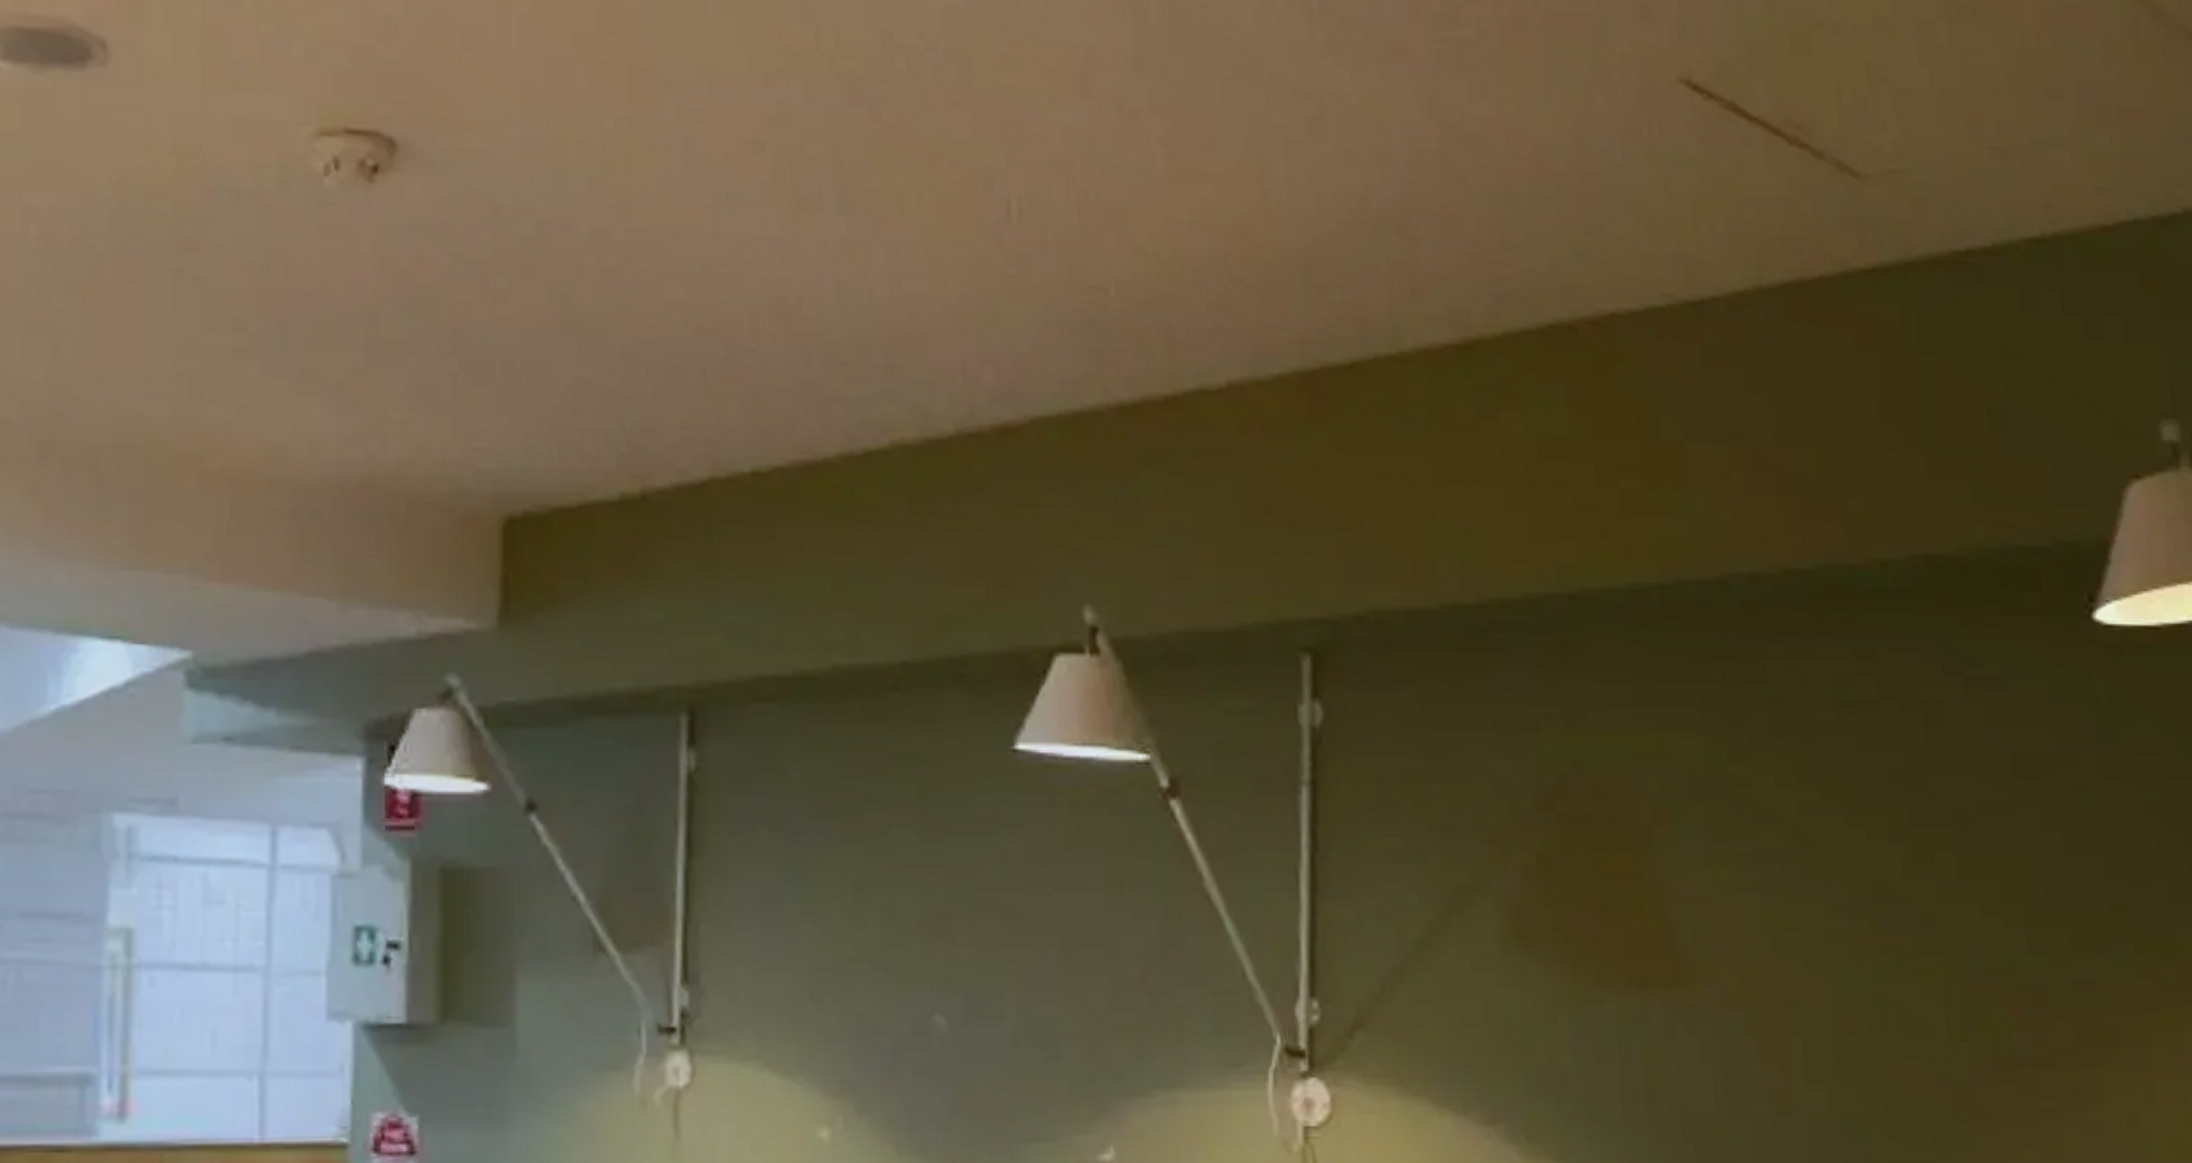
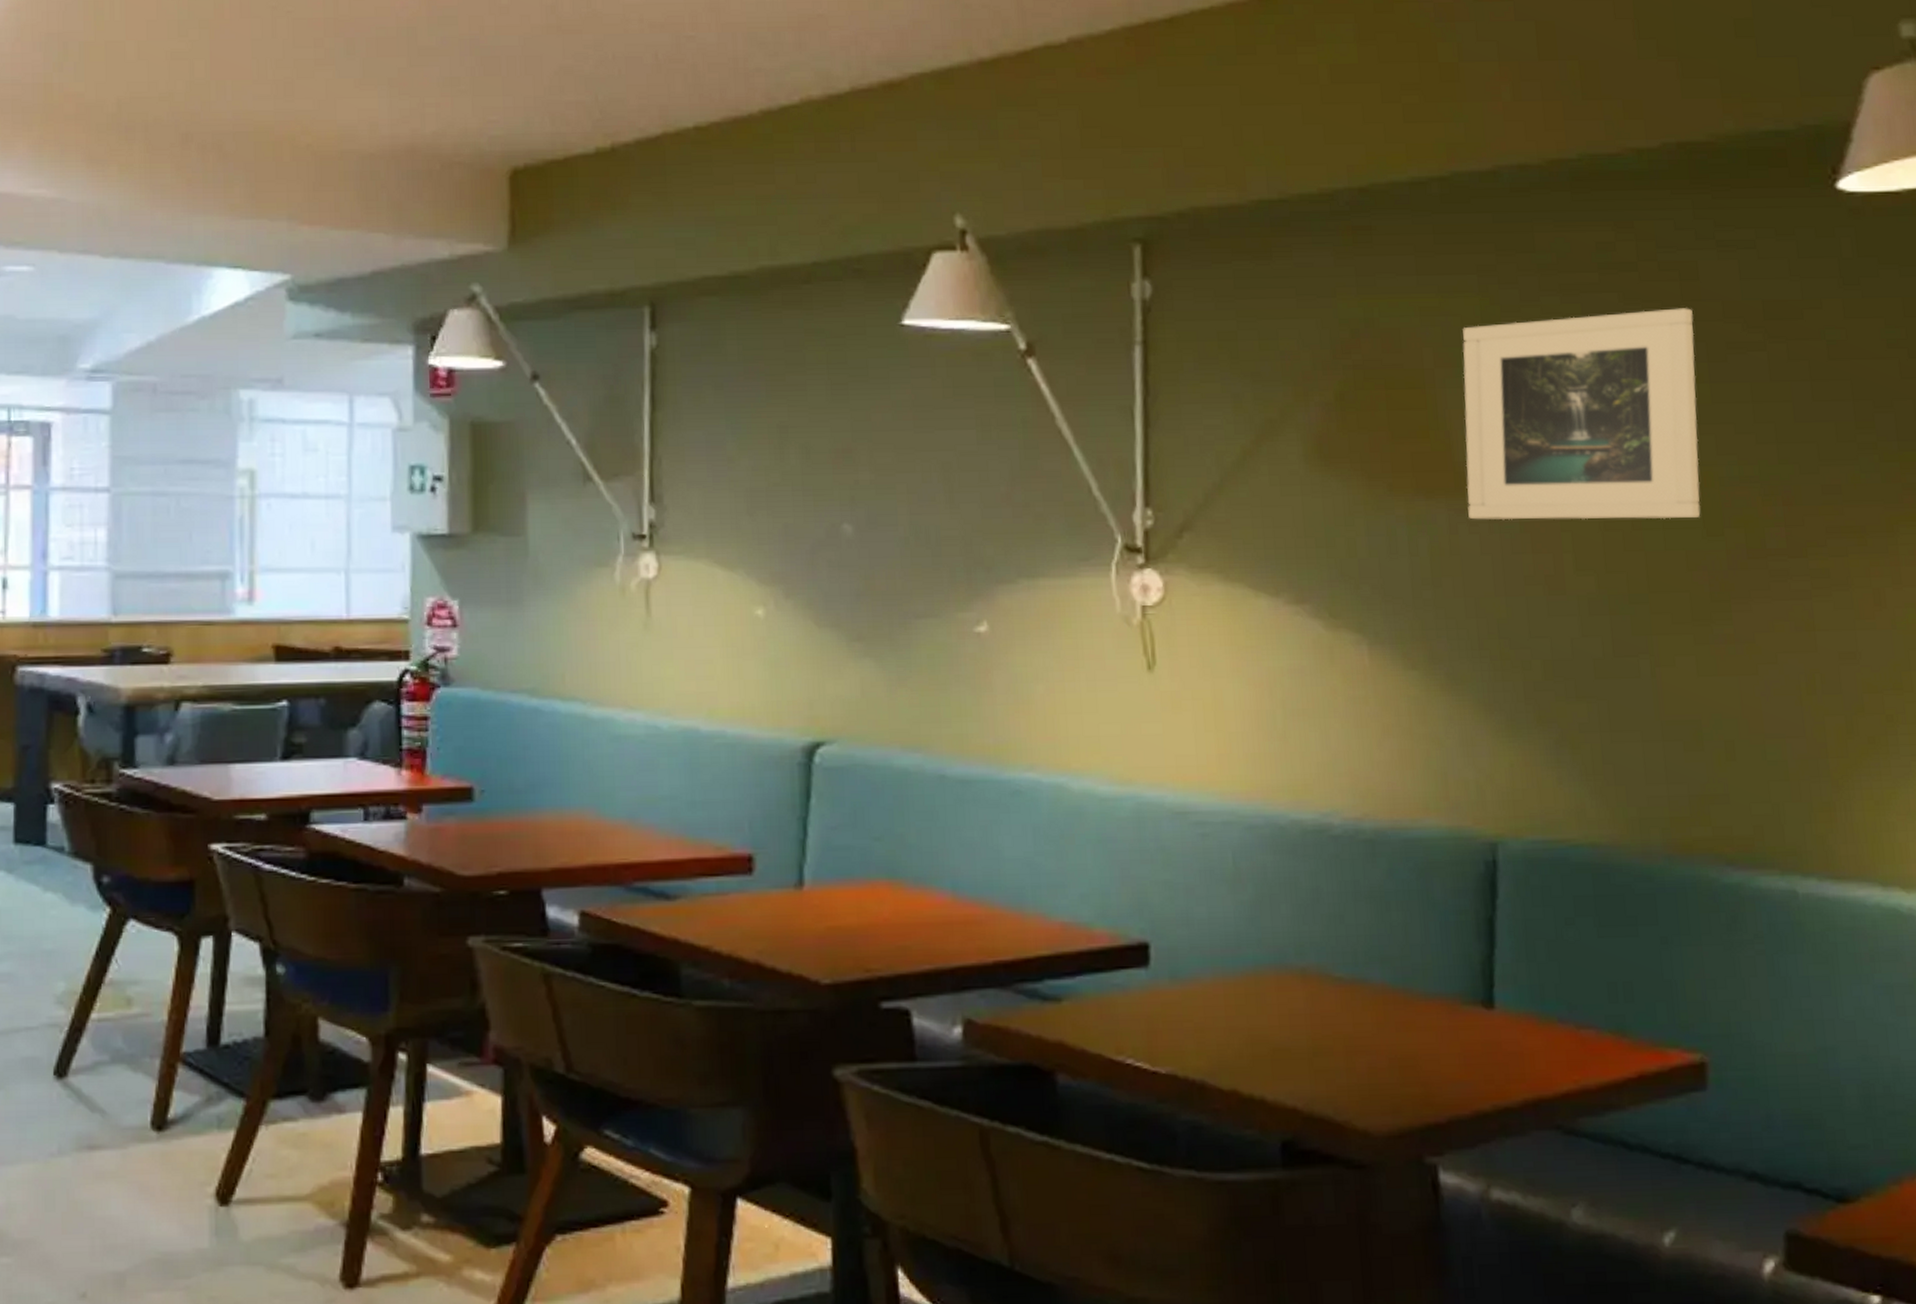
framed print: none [1683,759,1944,1021] -> present [1462,308,1701,520]

